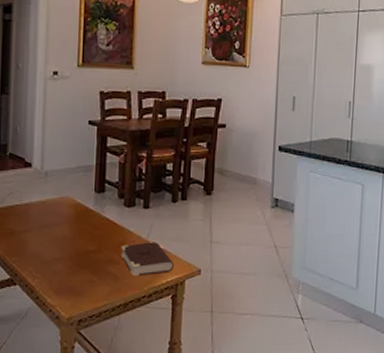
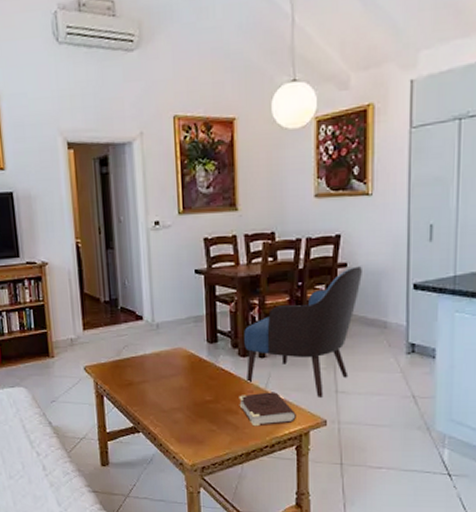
armchair: none [130,128,238,247] -> present [244,266,362,397]

